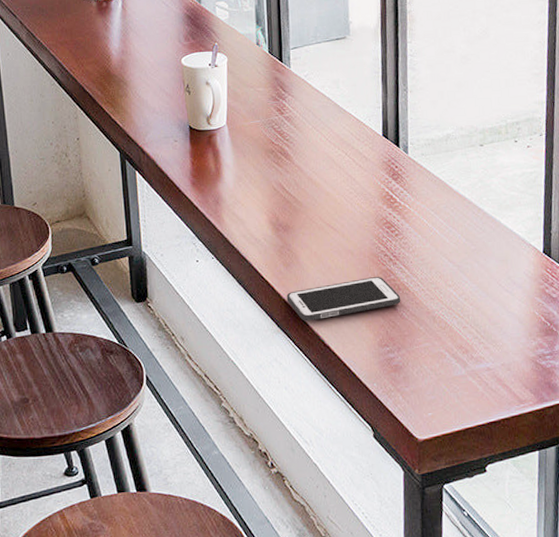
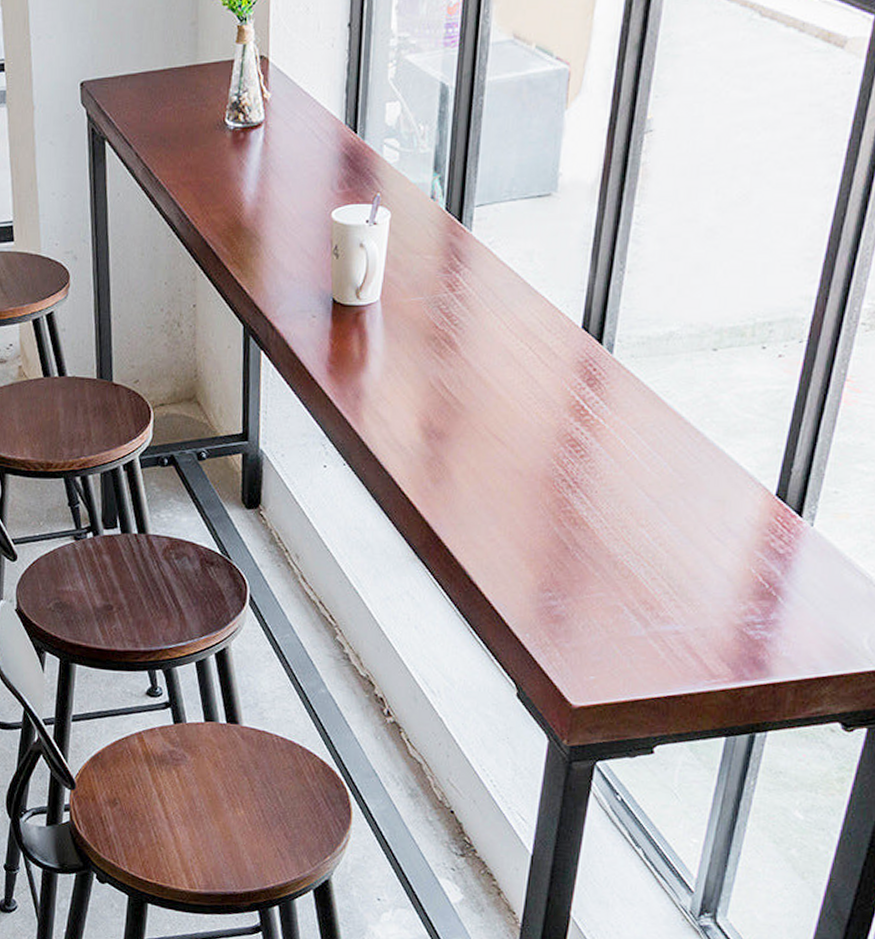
cell phone: present [286,277,401,321] -> none [430,505,576,552]

